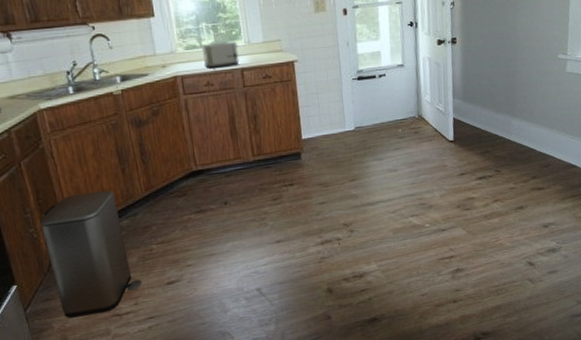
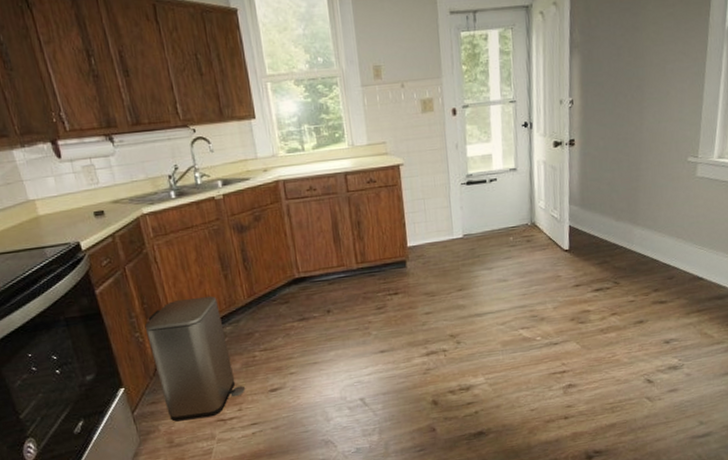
toaster: present [201,41,240,69] -> none [303,143,343,173]

